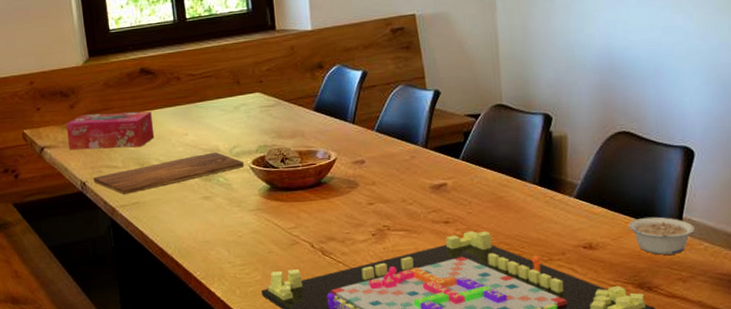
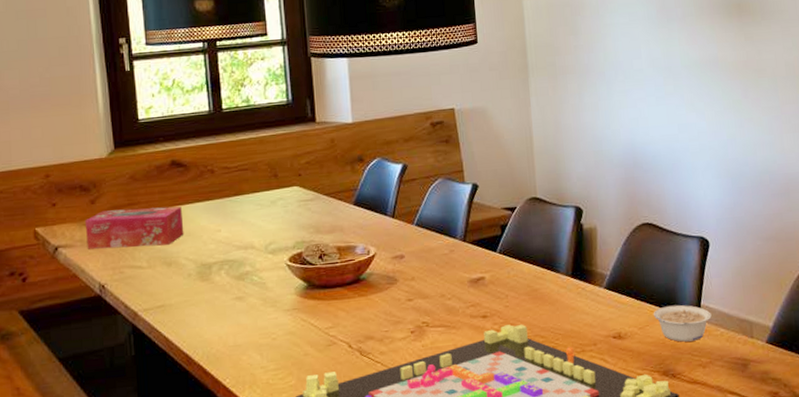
cutting board: present [93,152,245,195] -> none [113,249,281,298]

